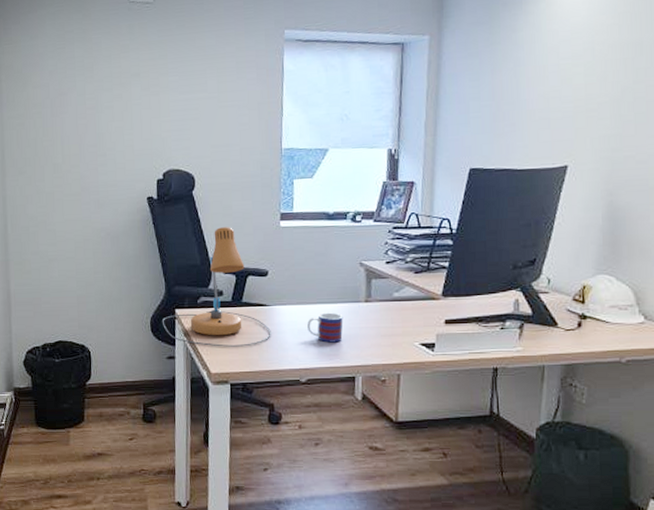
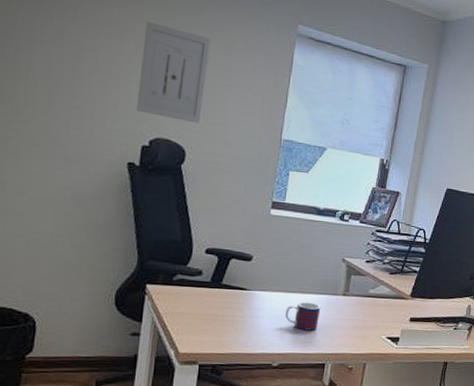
wall art: none [148,63,206,150] -> present [137,20,212,124]
desk lamp: present [162,227,271,347] -> none [129,206,249,328]

